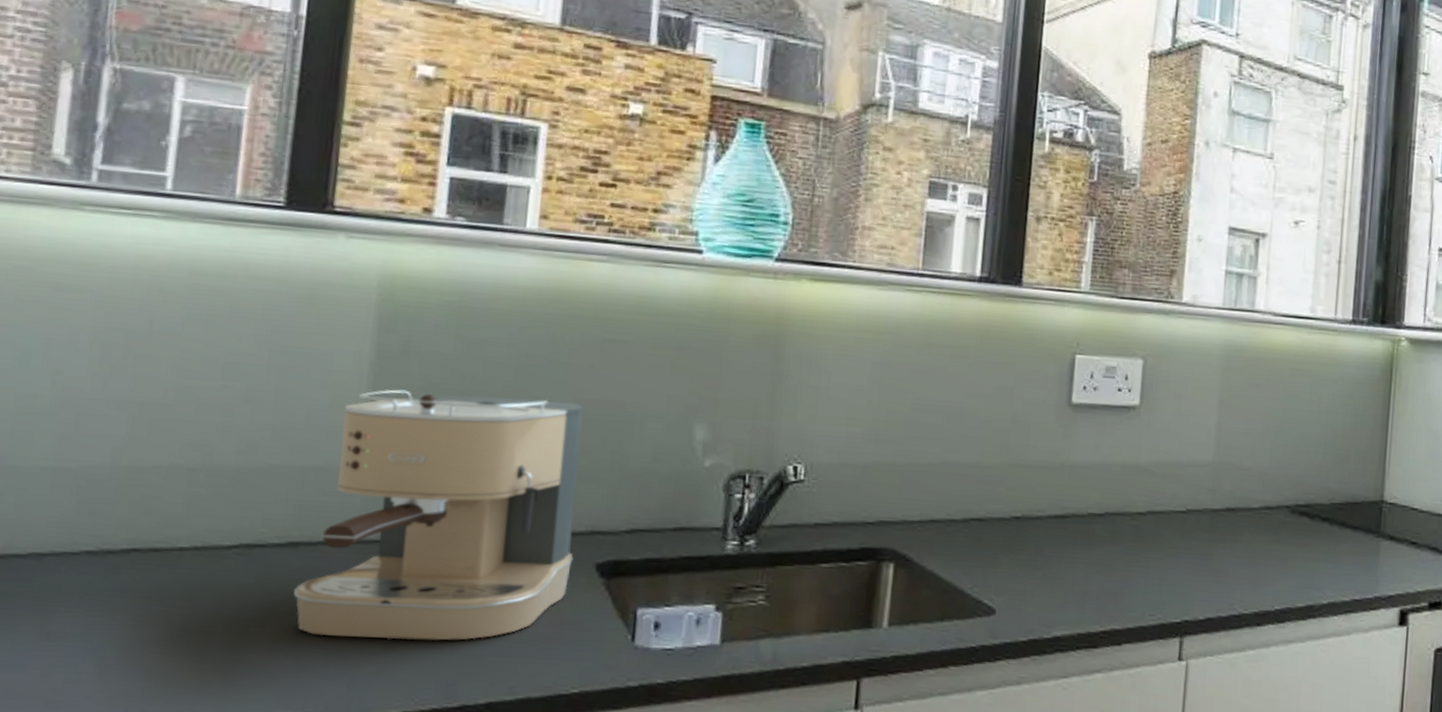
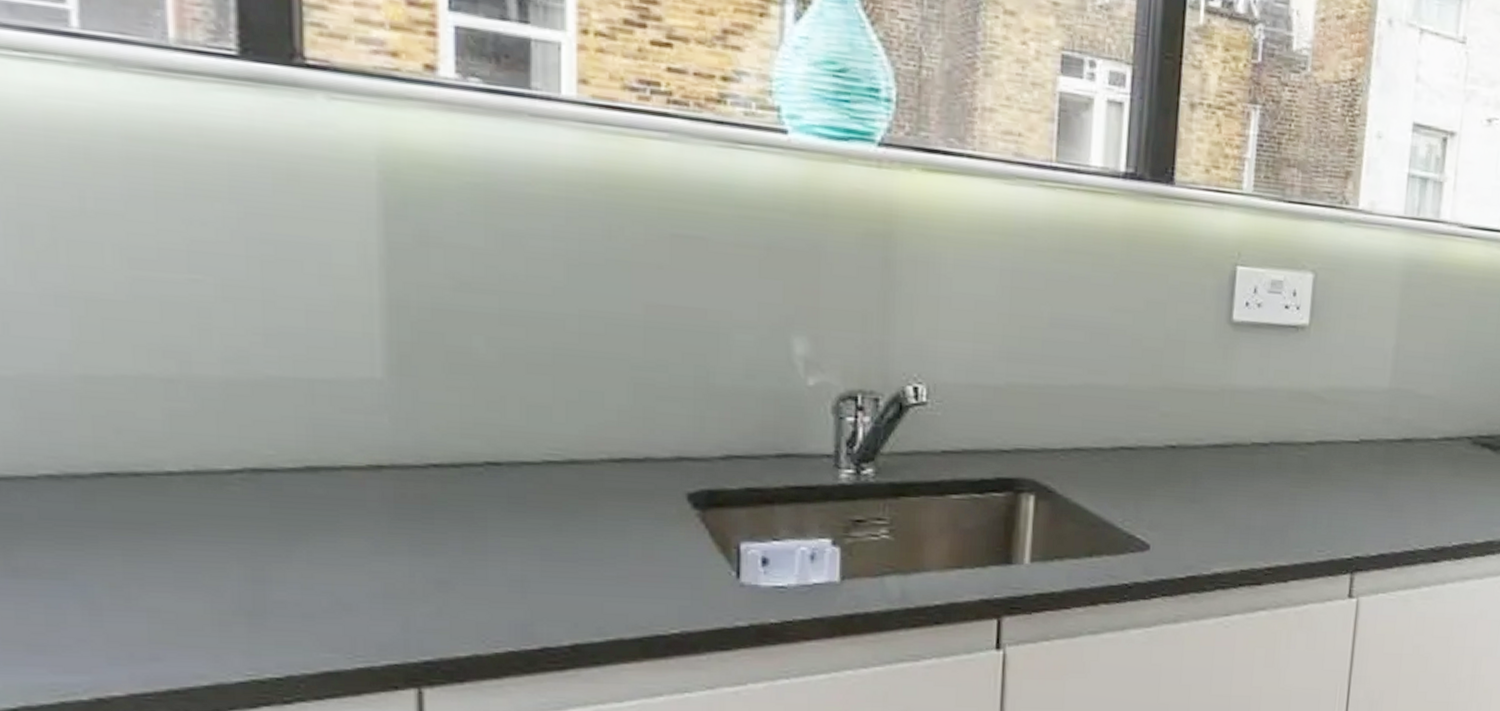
coffee maker: present [293,389,584,641] -> none [321,288,659,578]

